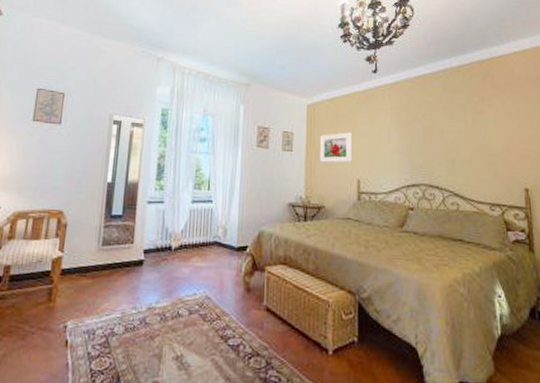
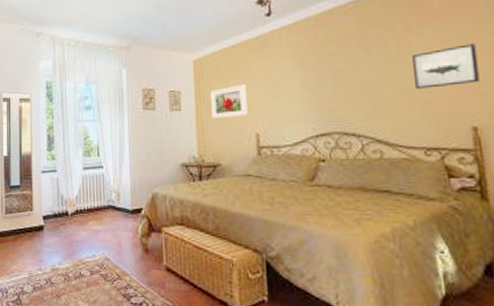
wall art: none [484,118,531,153] -> present [412,44,480,89]

